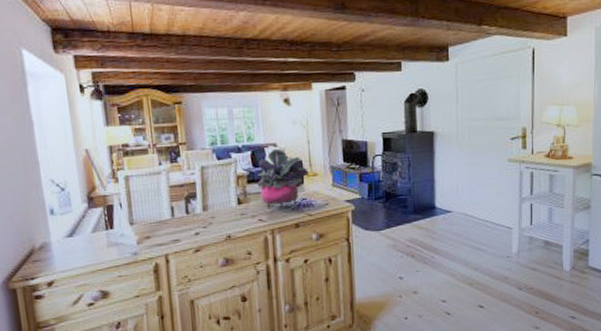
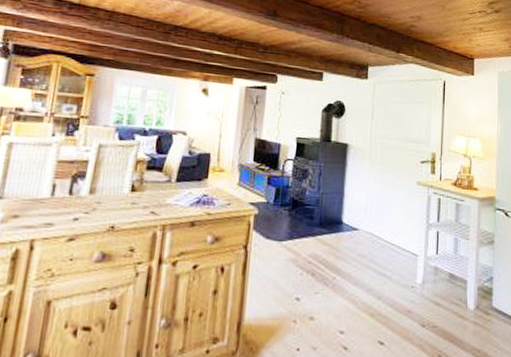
potted plant: present [257,148,309,207] -> none [157,137,215,201]

